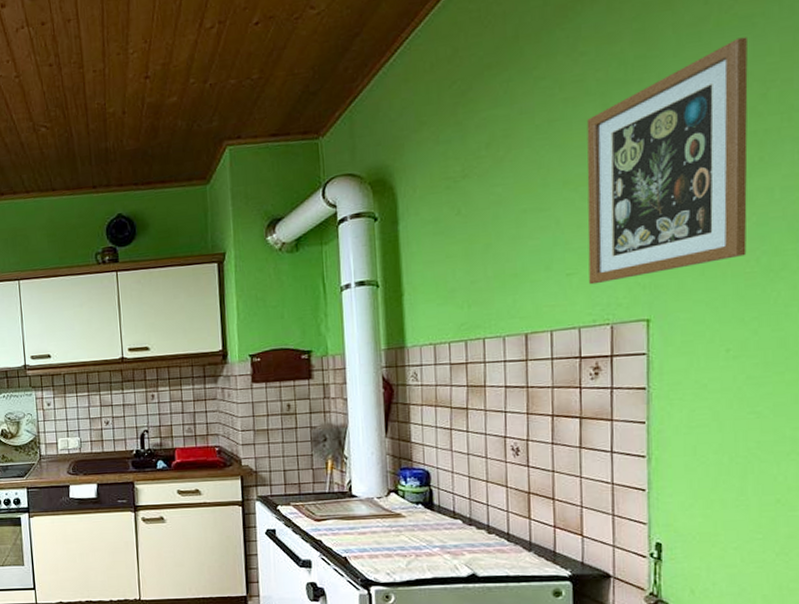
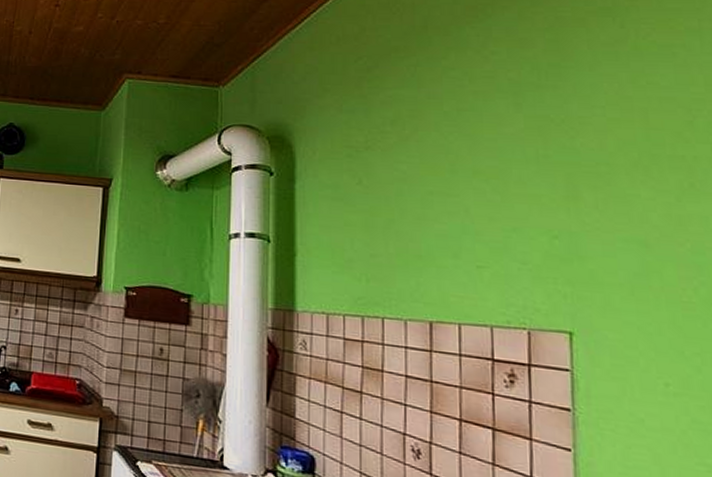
picture frame: present [586,37,748,285] -> none [498,64,682,284]

